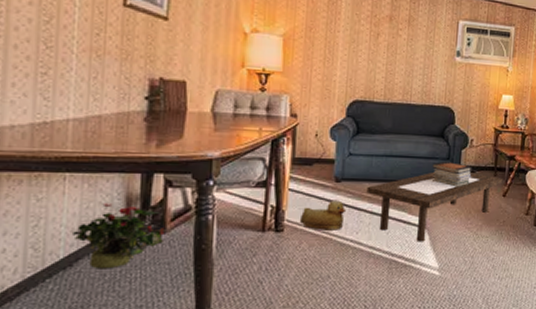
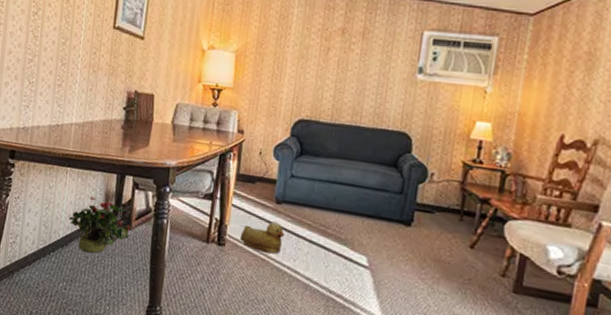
coffee table: present [366,173,502,242] -> none [306,206,471,285]
book stack: present [432,162,473,187] -> none [381,195,431,228]

